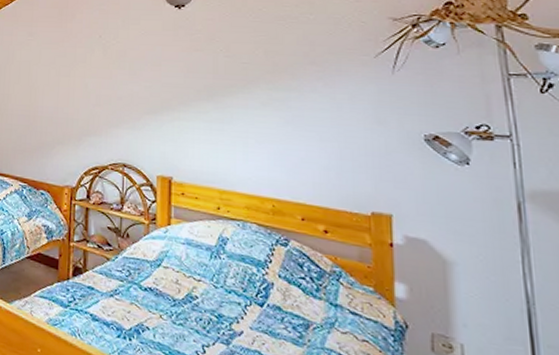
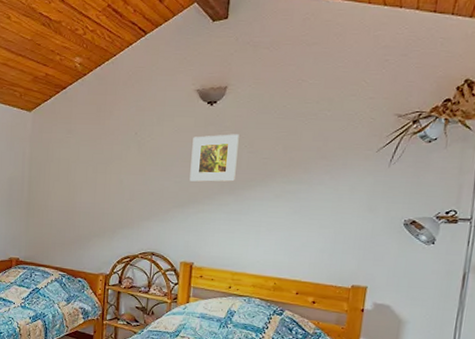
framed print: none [161,37,213,88] -> present [189,134,239,182]

